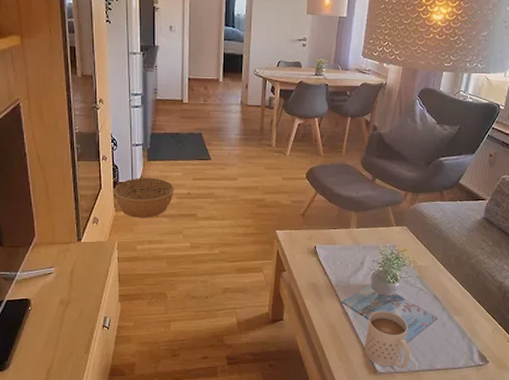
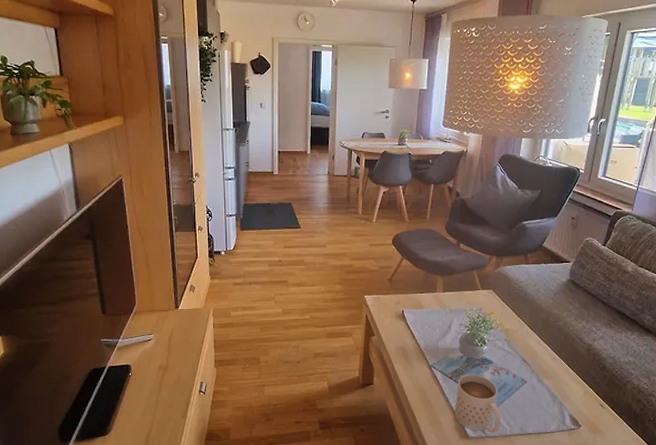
basket: present [114,177,175,218] -> none [209,246,267,285]

